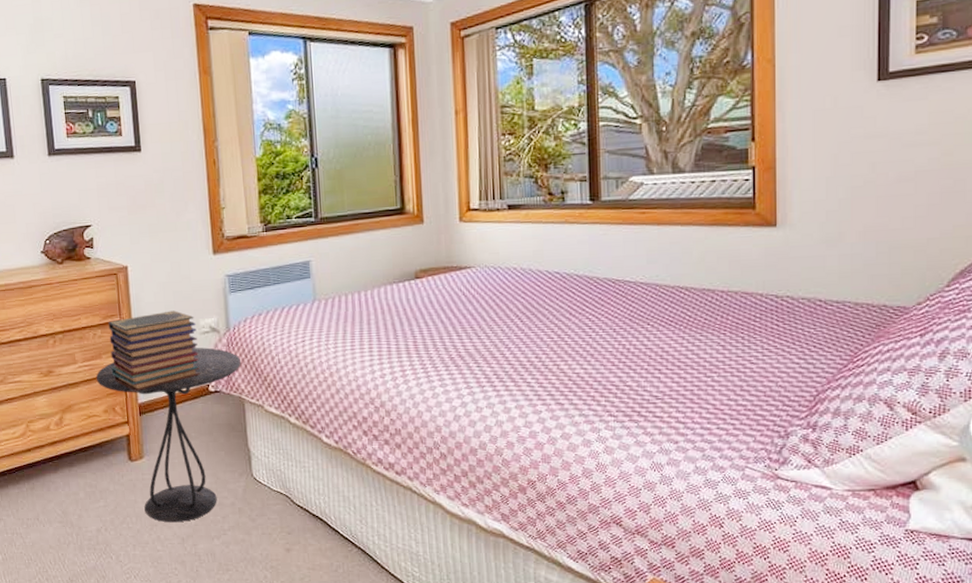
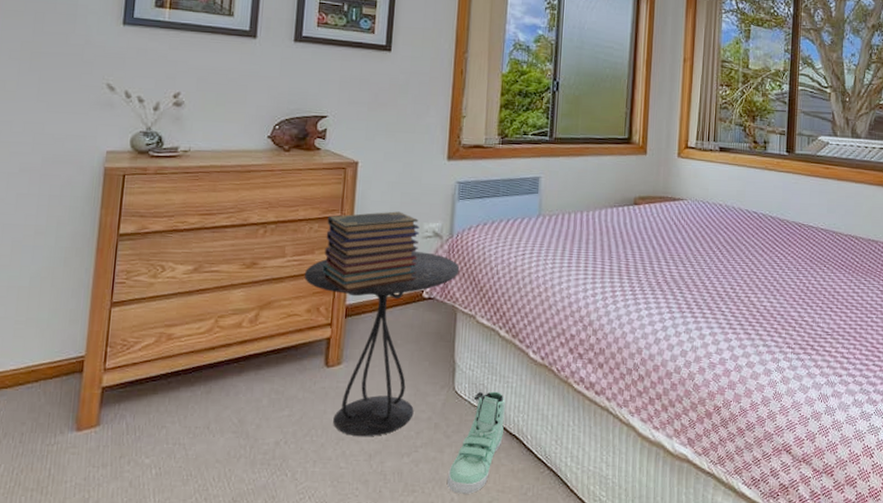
sneaker: none [258,476,307,572] -> present [447,391,505,494]

